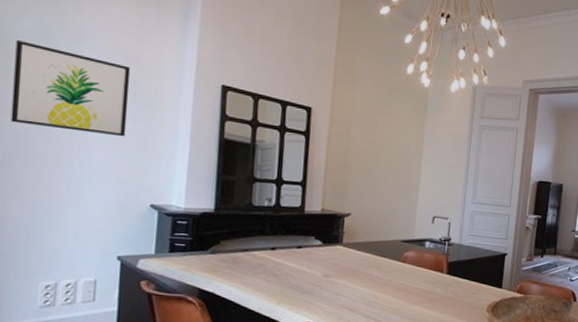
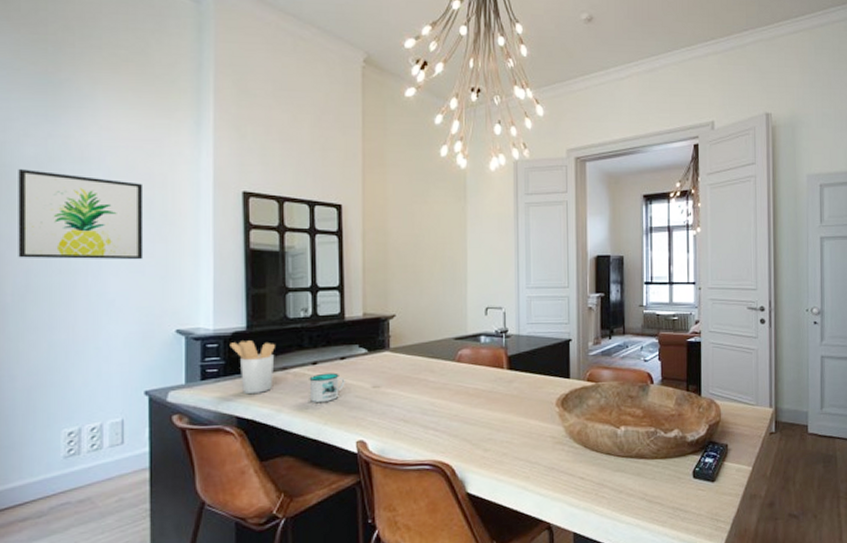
utensil holder: none [198,221,239,270] -> present [229,340,275,393]
mug: none [267,258,300,285] -> present [309,372,345,403]

